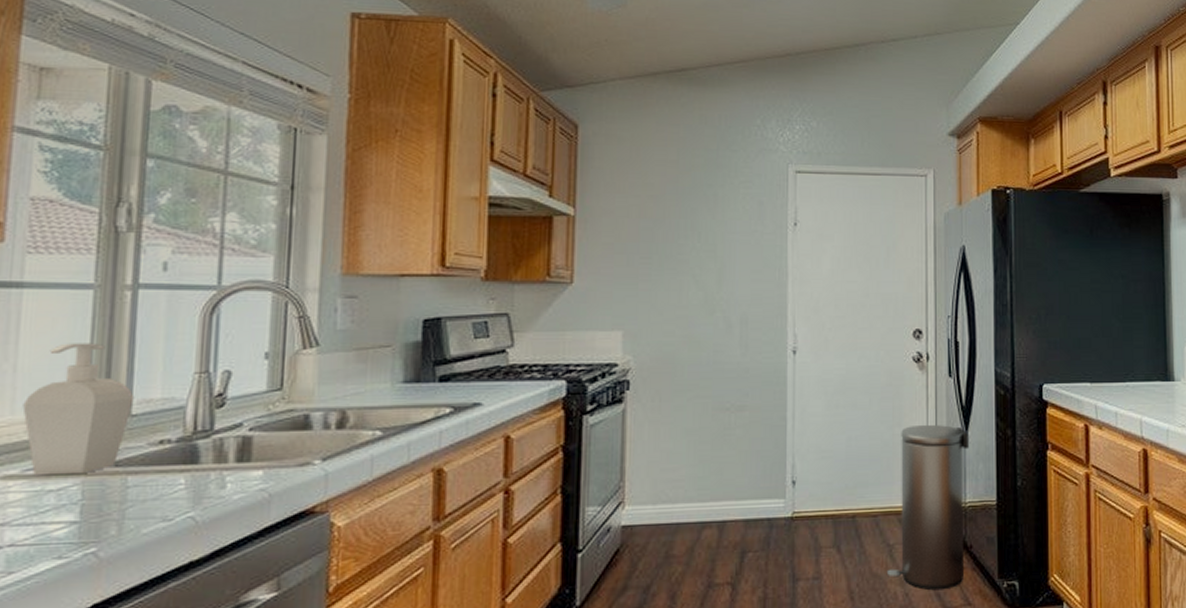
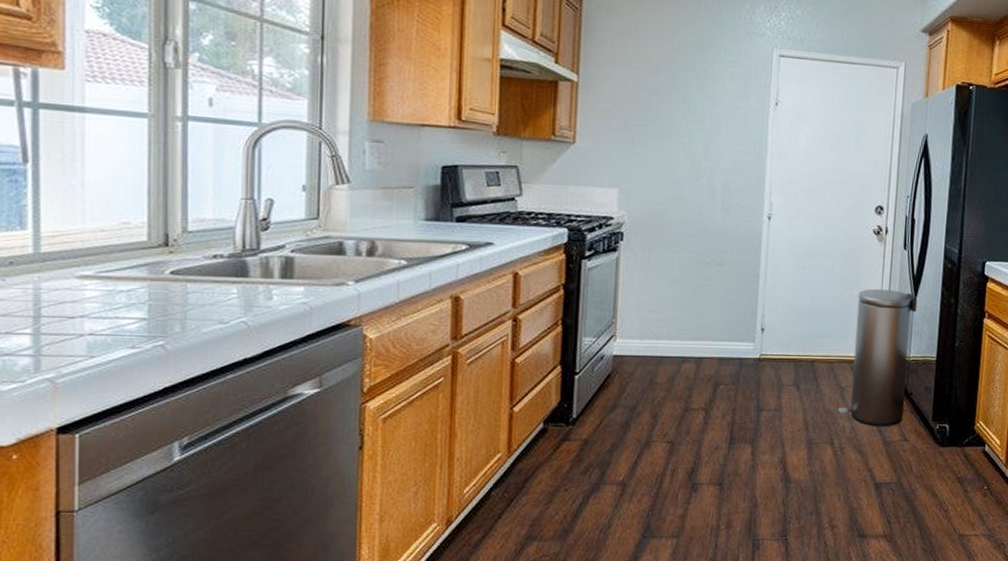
soap bottle: present [22,343,135,476] -> none [92,164,190,279]

